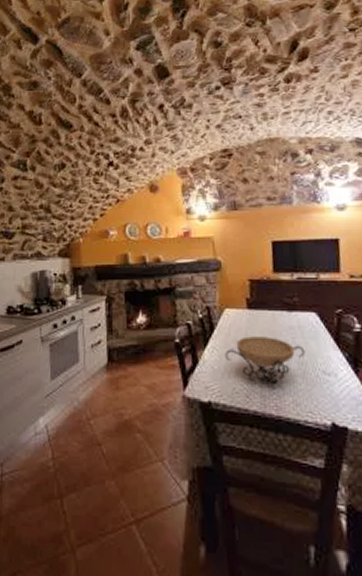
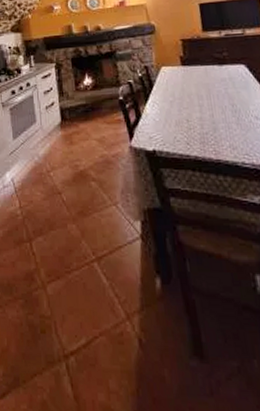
decorative bowl: present [225,336,306,387] -> none [165,89,238,133]

